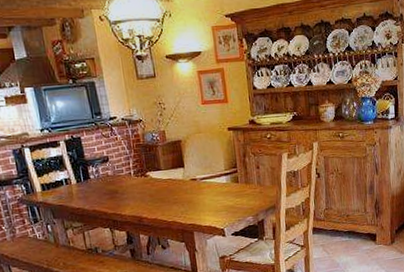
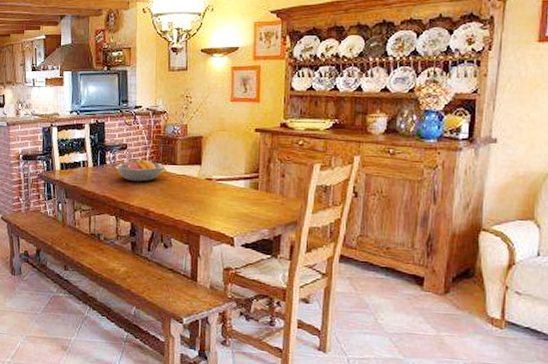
fruit bowl: none [100,169,150,192] -> present [115,159,164,182]

